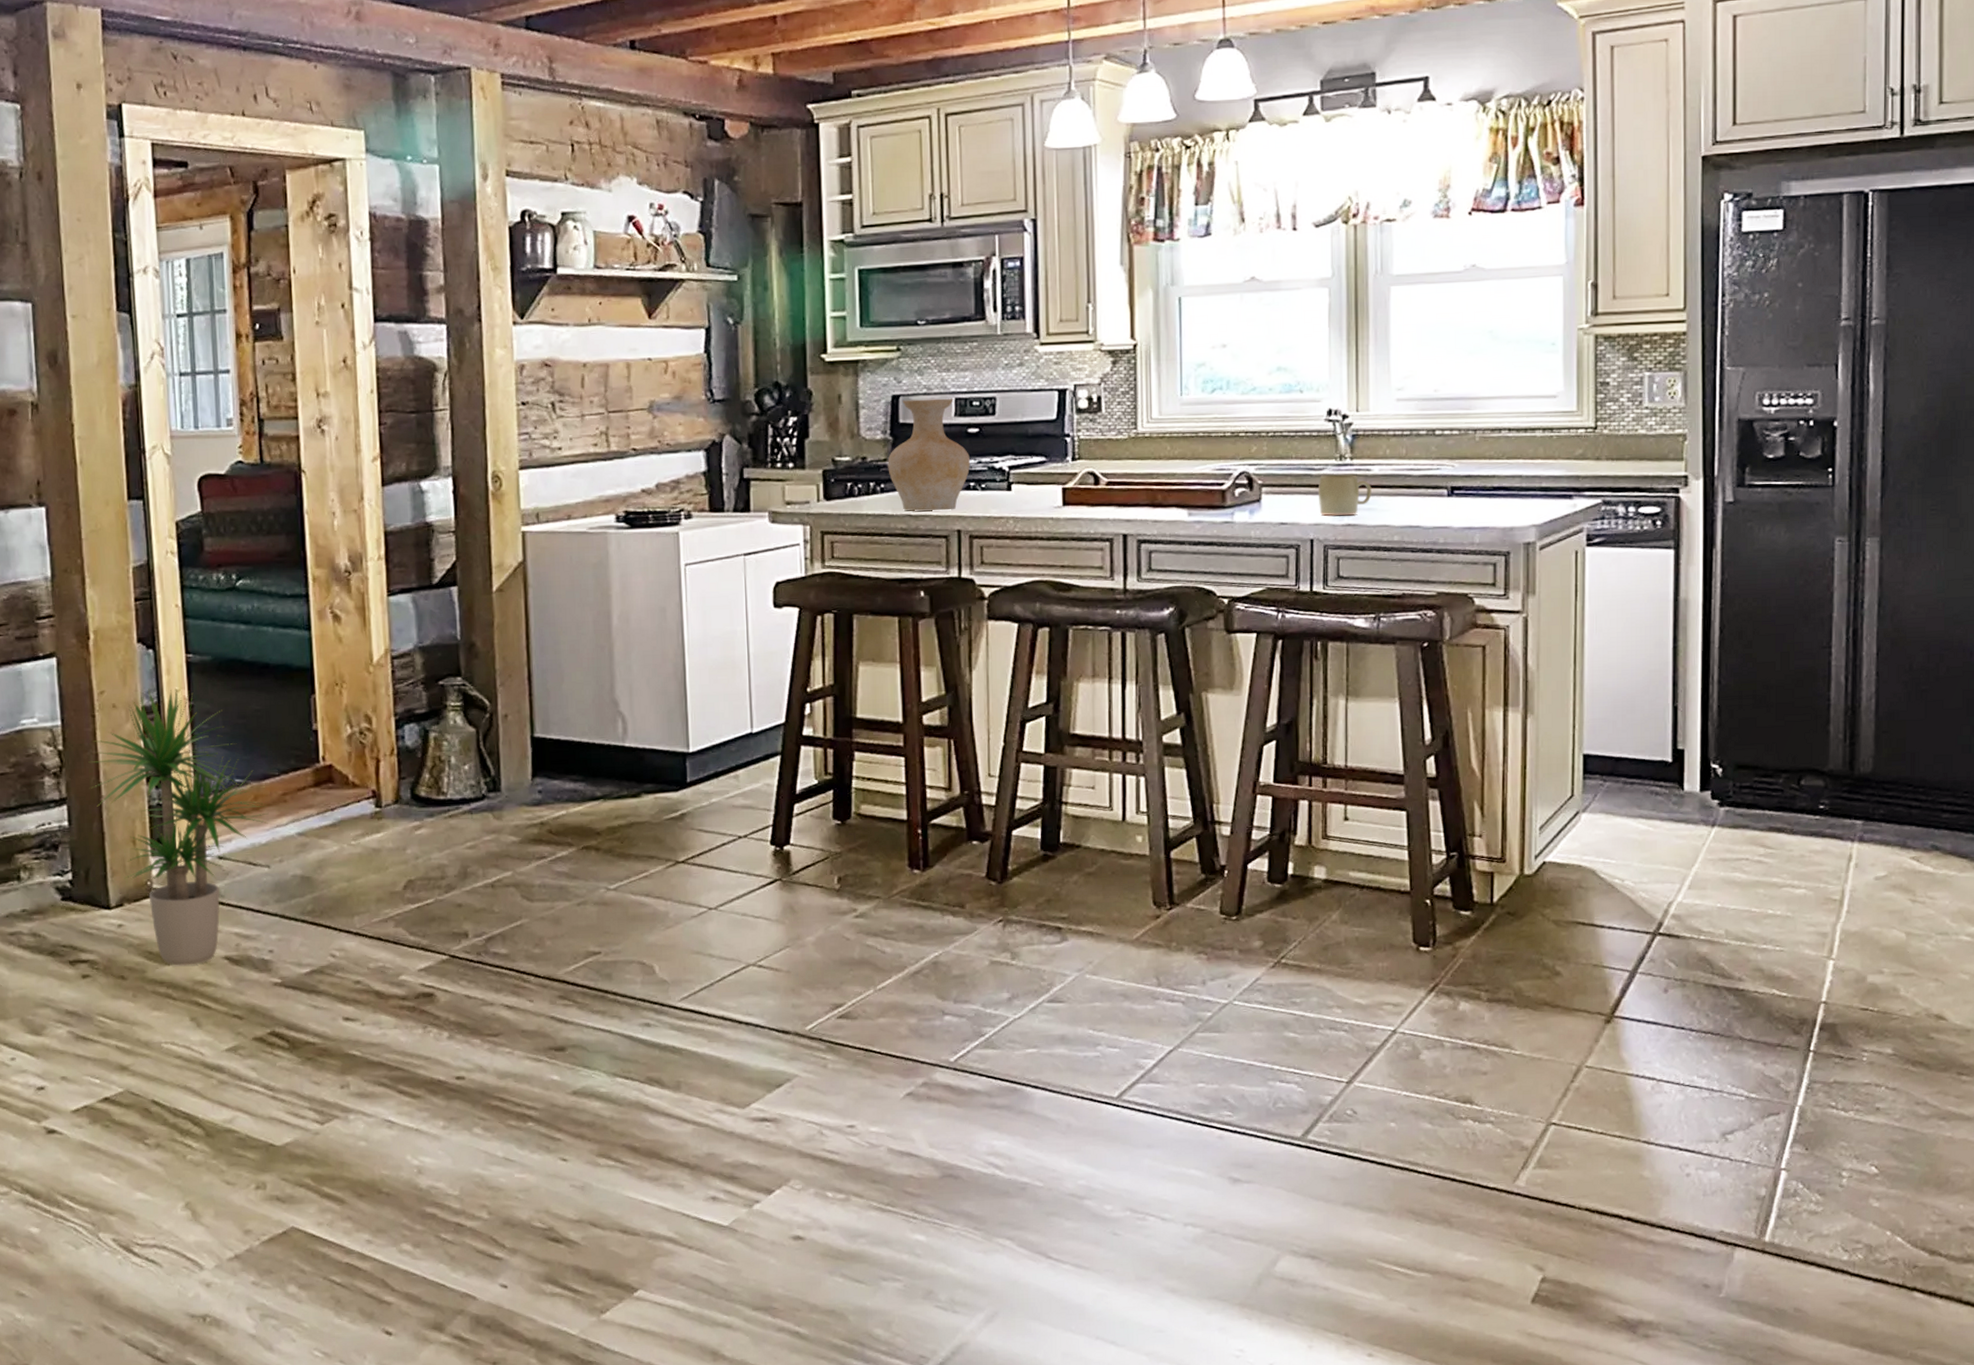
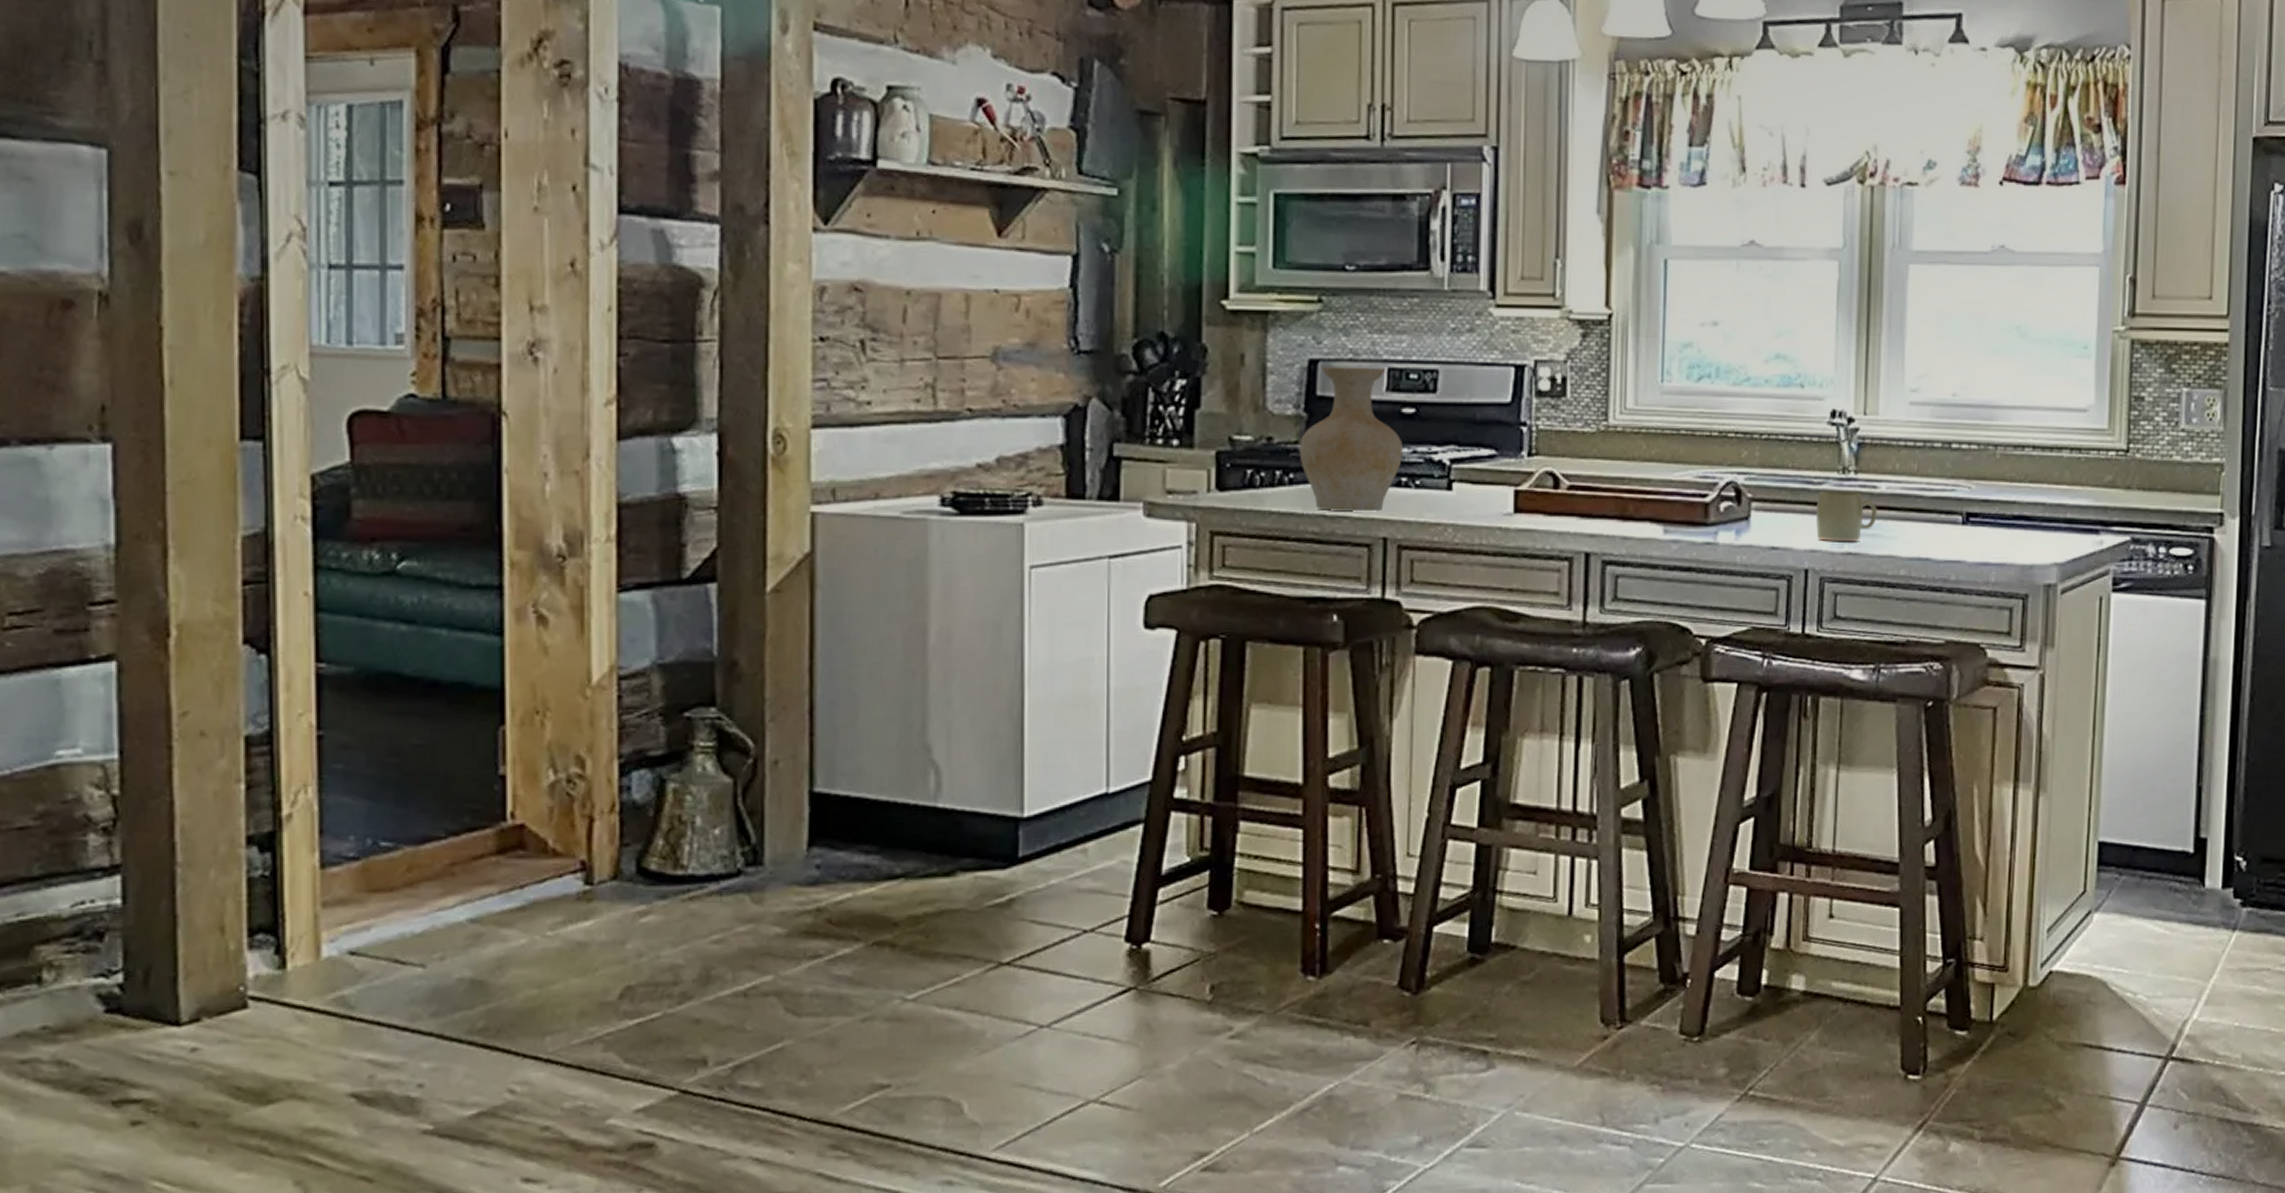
potted plant: present [88,689,269,966] -> none [158,710,428,1107]

